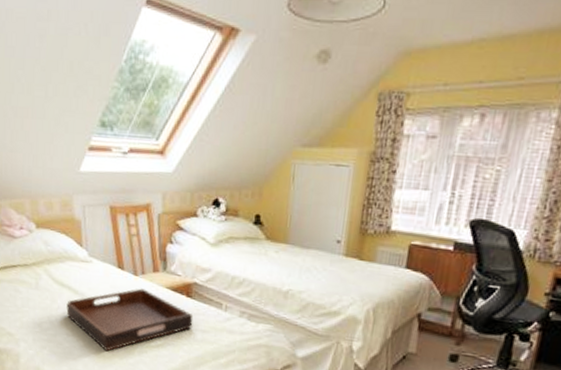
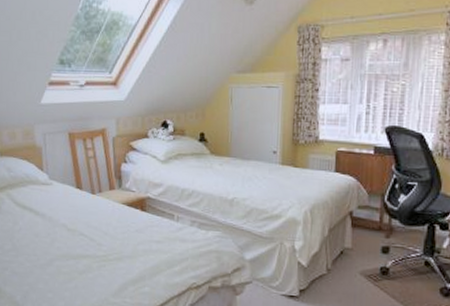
serving tray: present [66,288,194,352] -> none [28,205,148,268]

